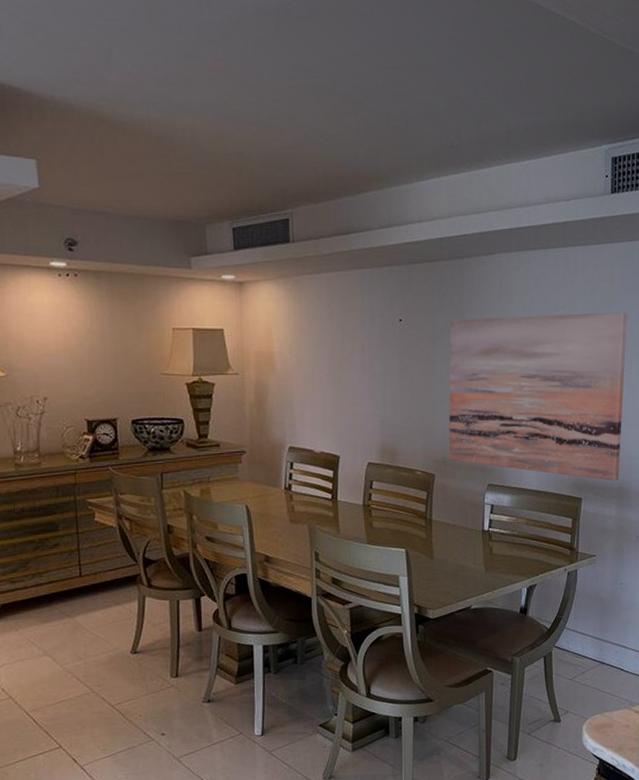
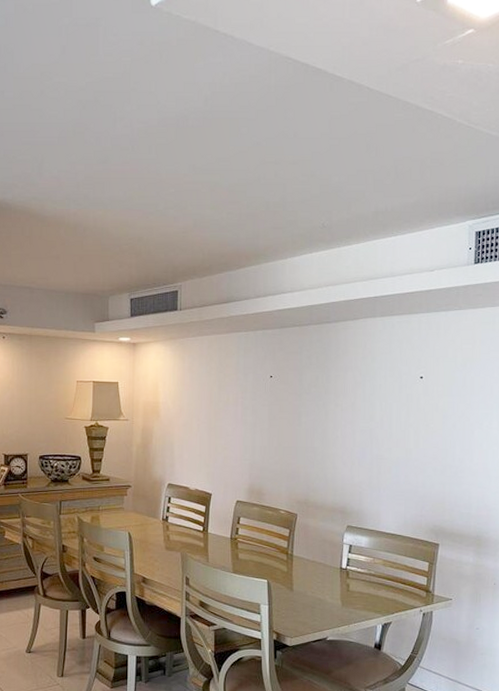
wall art: present [448,312,627,481] -> none [310,372,488,529]

